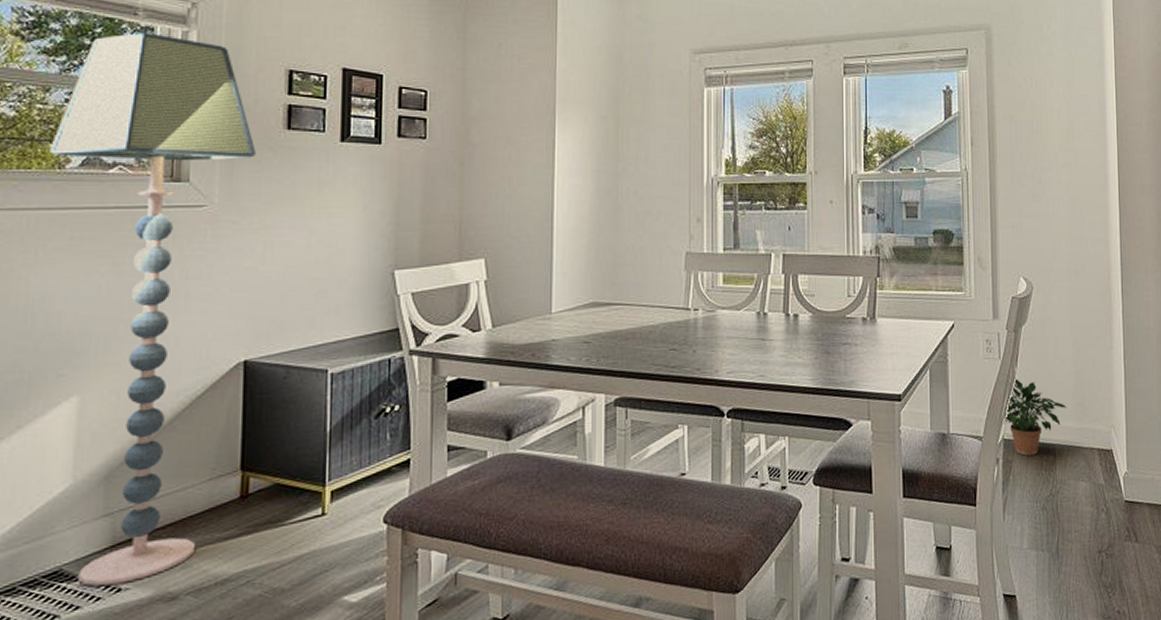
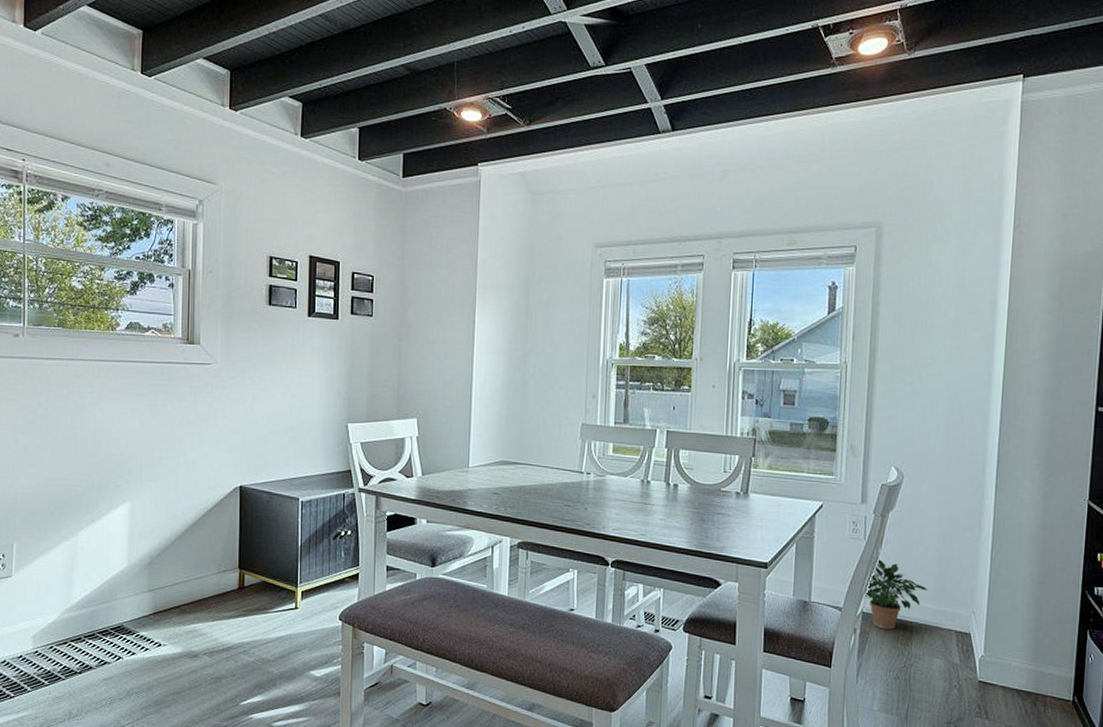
floor lamp: present [50,31,256,587] -> none [106,223,246,641]

